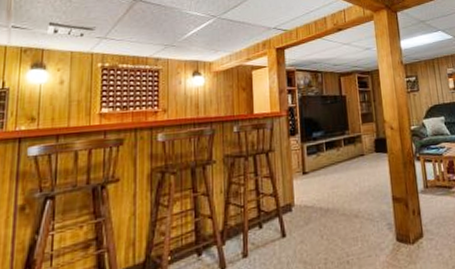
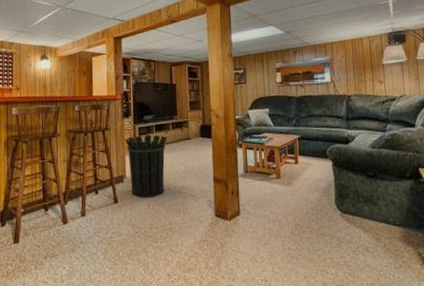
waste bin: none [291,153,340,228] -> present [124,135,167,198]

